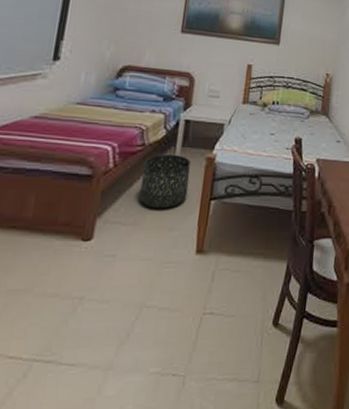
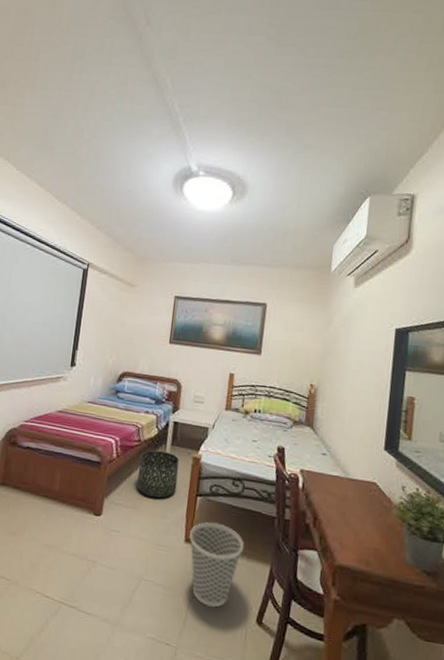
wastebasket: none [201,226,261,321] -> present [189,522,245,608]

